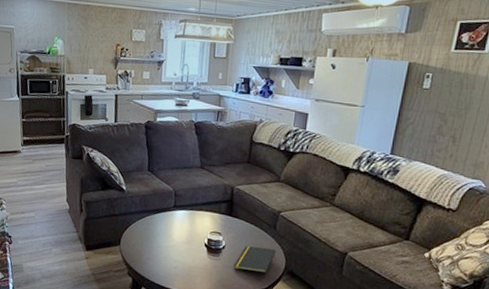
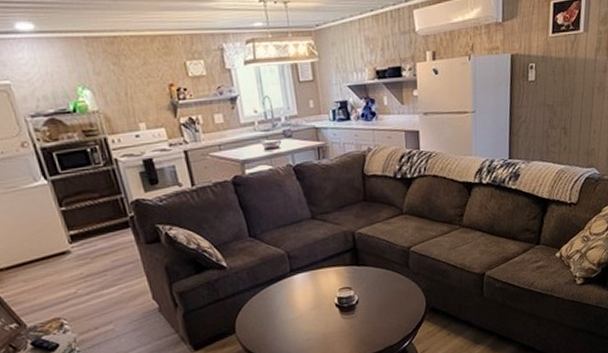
notepad: present [233,246,276,274] -> none [372,288,414,323]

